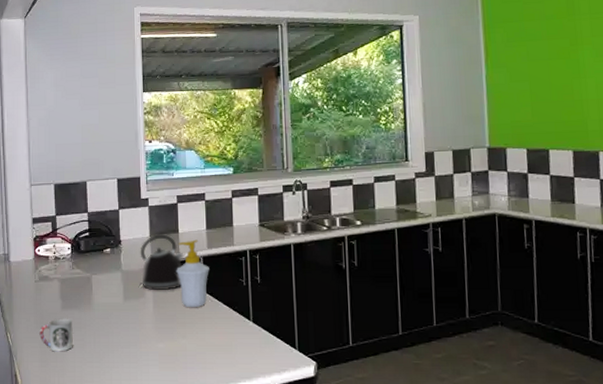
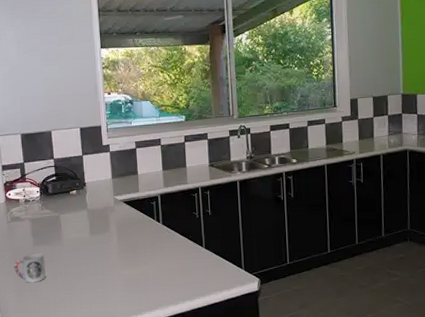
kettle: present [139,234,185,290] -> none [103,176,144,225]
soap bottle: present [176,239,209,308] -> none [137,180,166,239]

